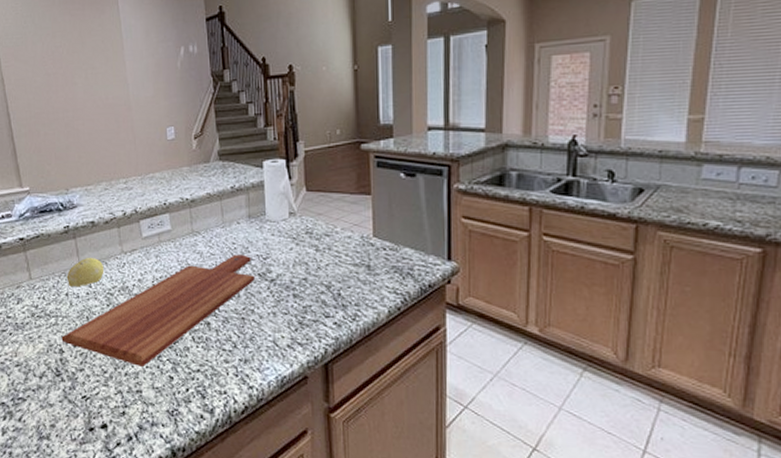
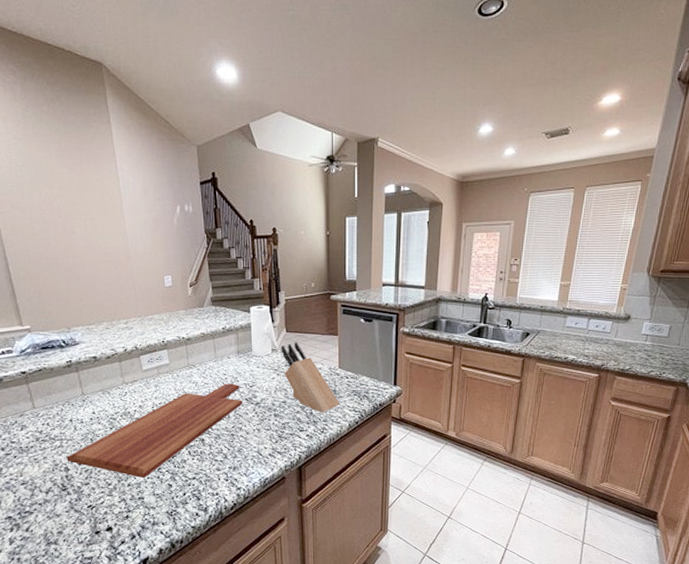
fruit: present [66,257,104,288] -> none [70,387,107,414]
knife block: none [300,203,377,295] -> present [281,342,341,413]

